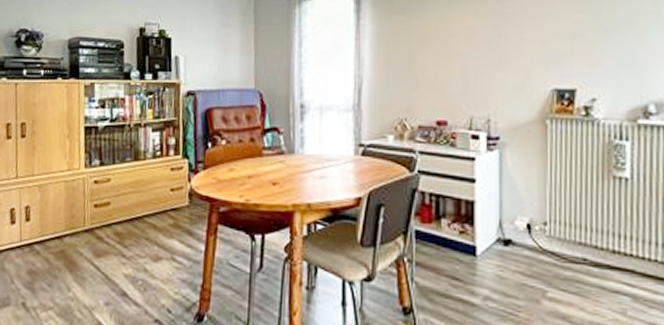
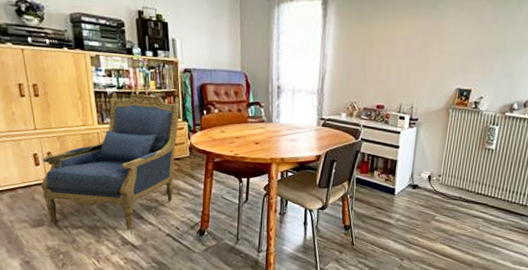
armchair: none [12,125,180,313] -> present [40,91,180,230]

